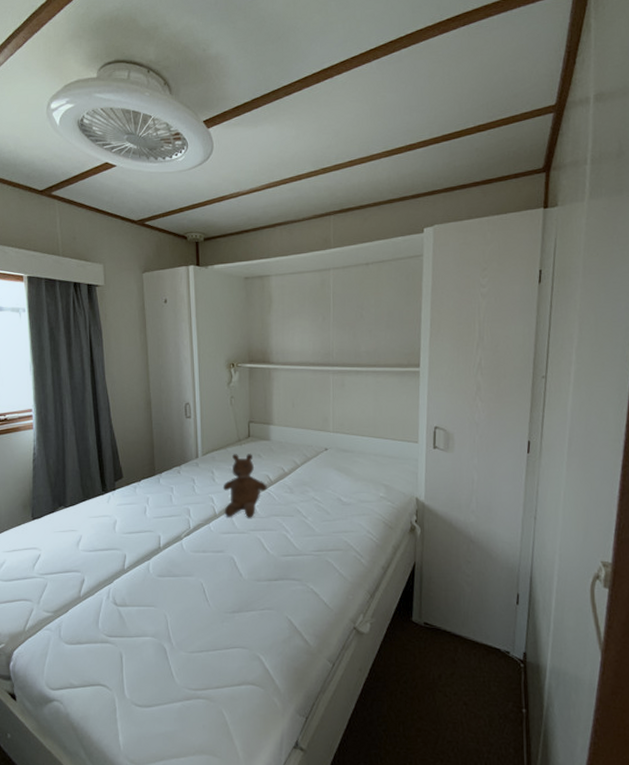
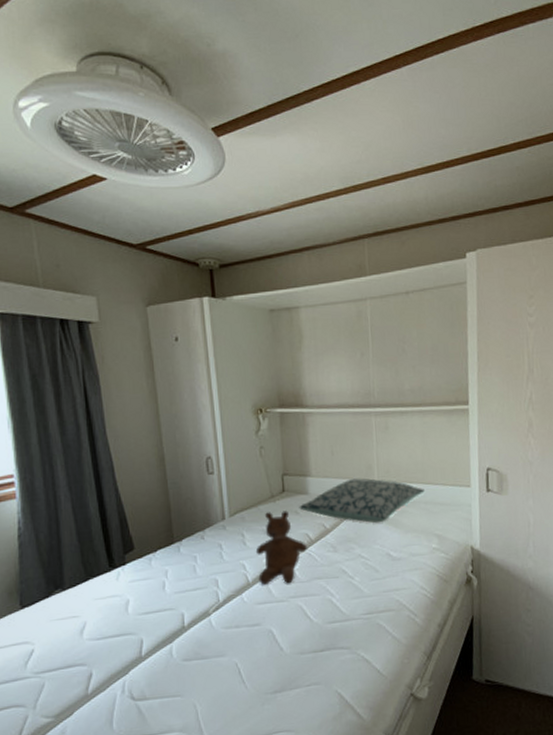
pillow: none [262,429,375,470] -> present [299,478,425,524]

